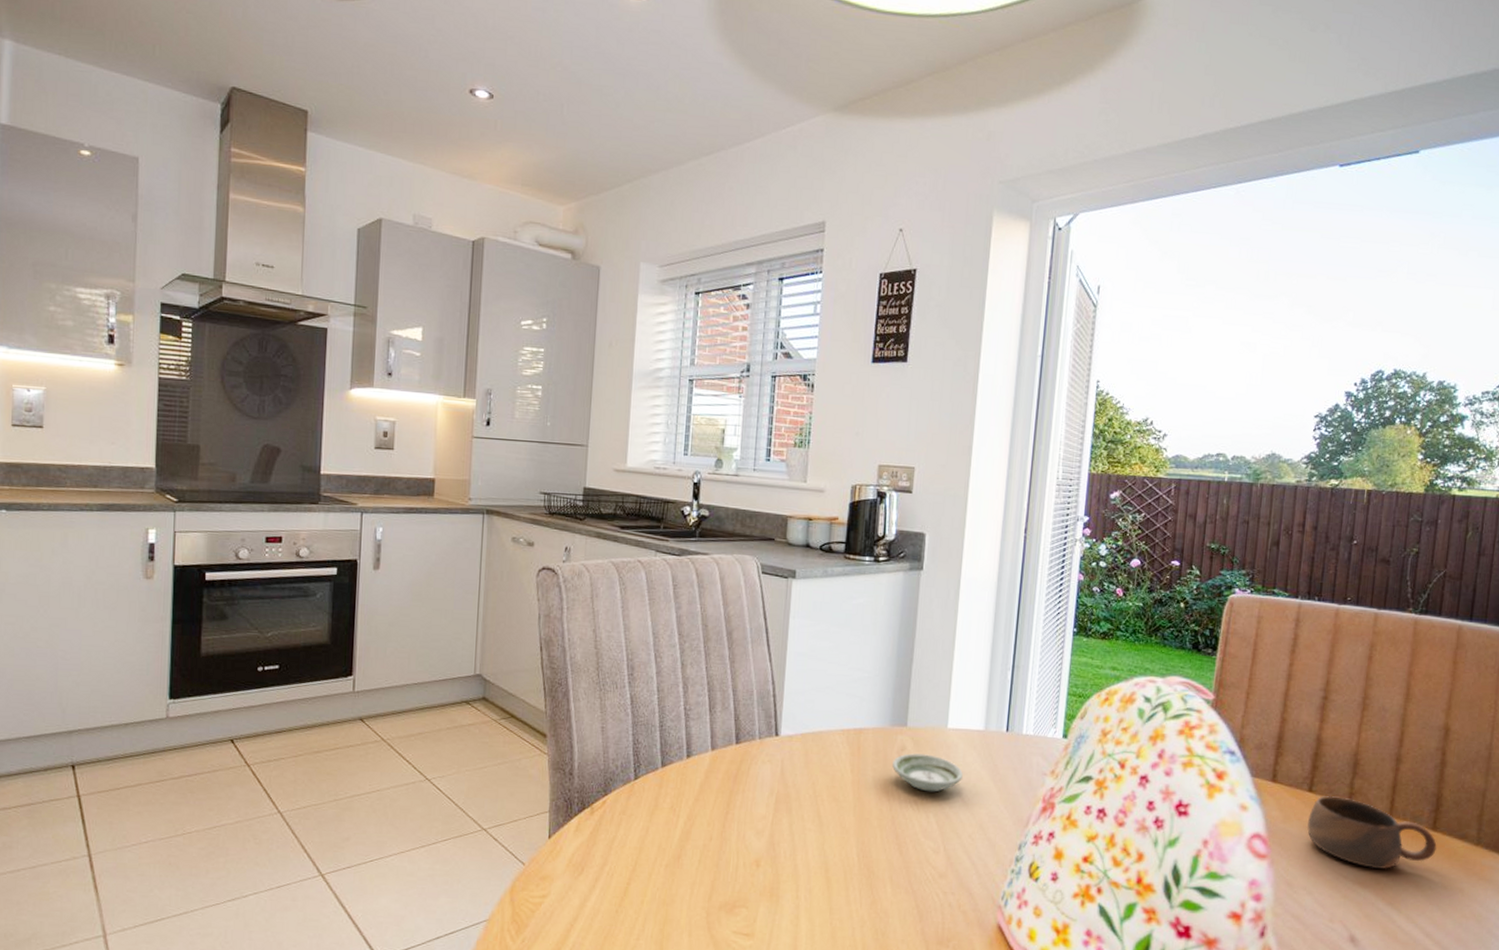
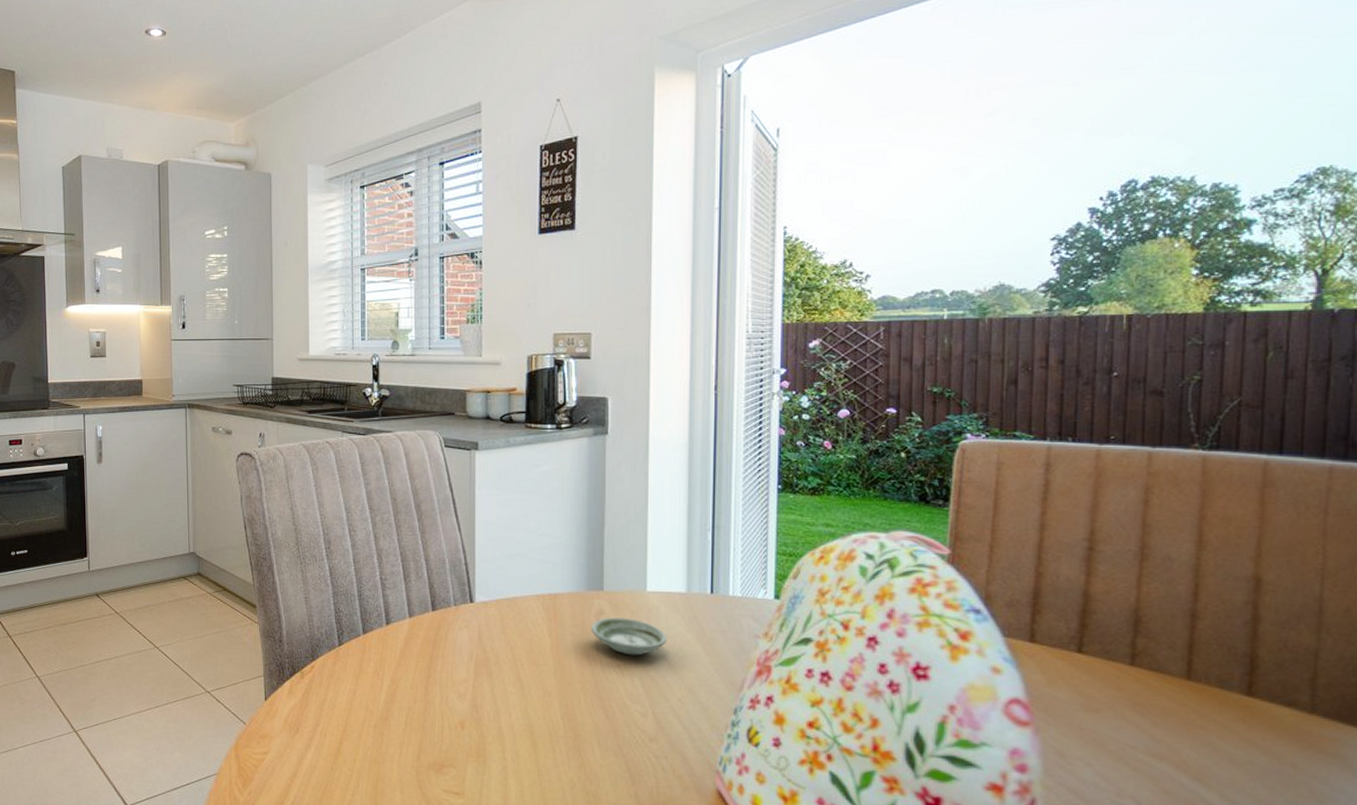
cup: present [1306,795,1437,870] -> none [1078,656,1255,741]

